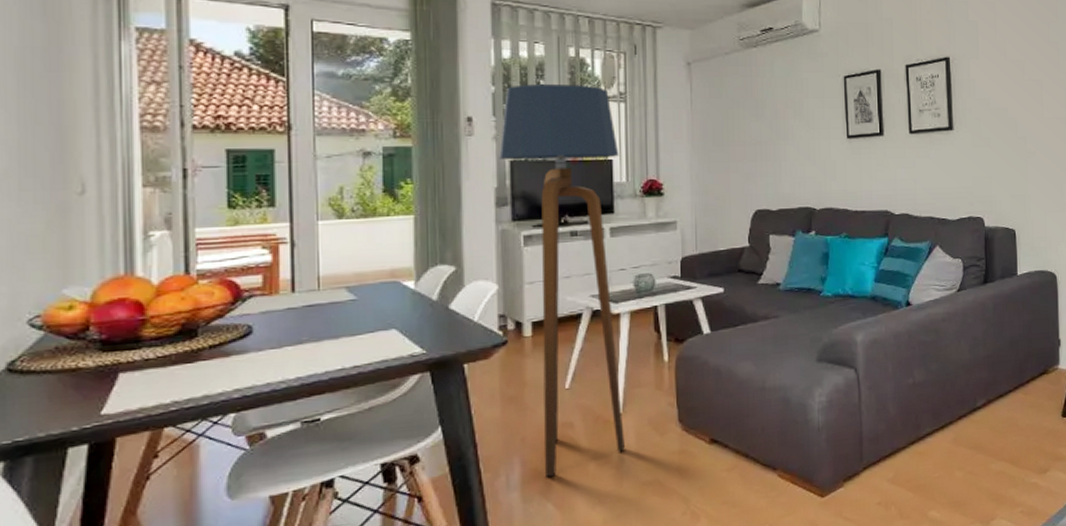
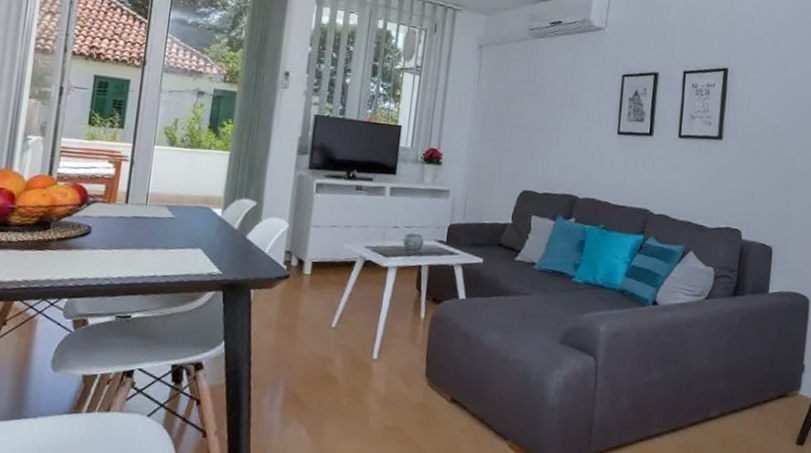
floor lamp: present [499,84,625,477] -> none [303,48,408,405]

